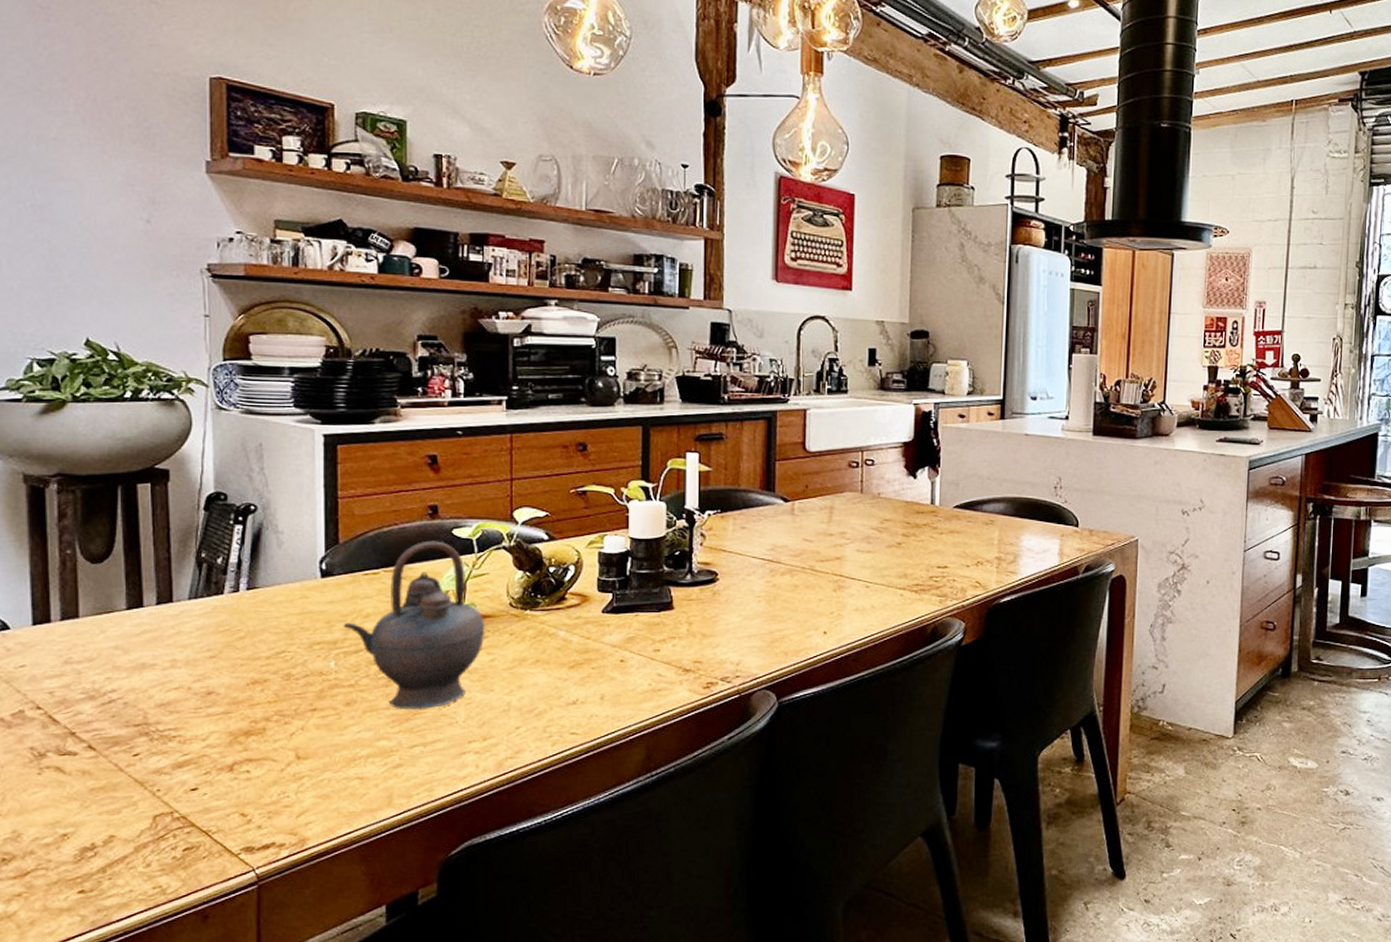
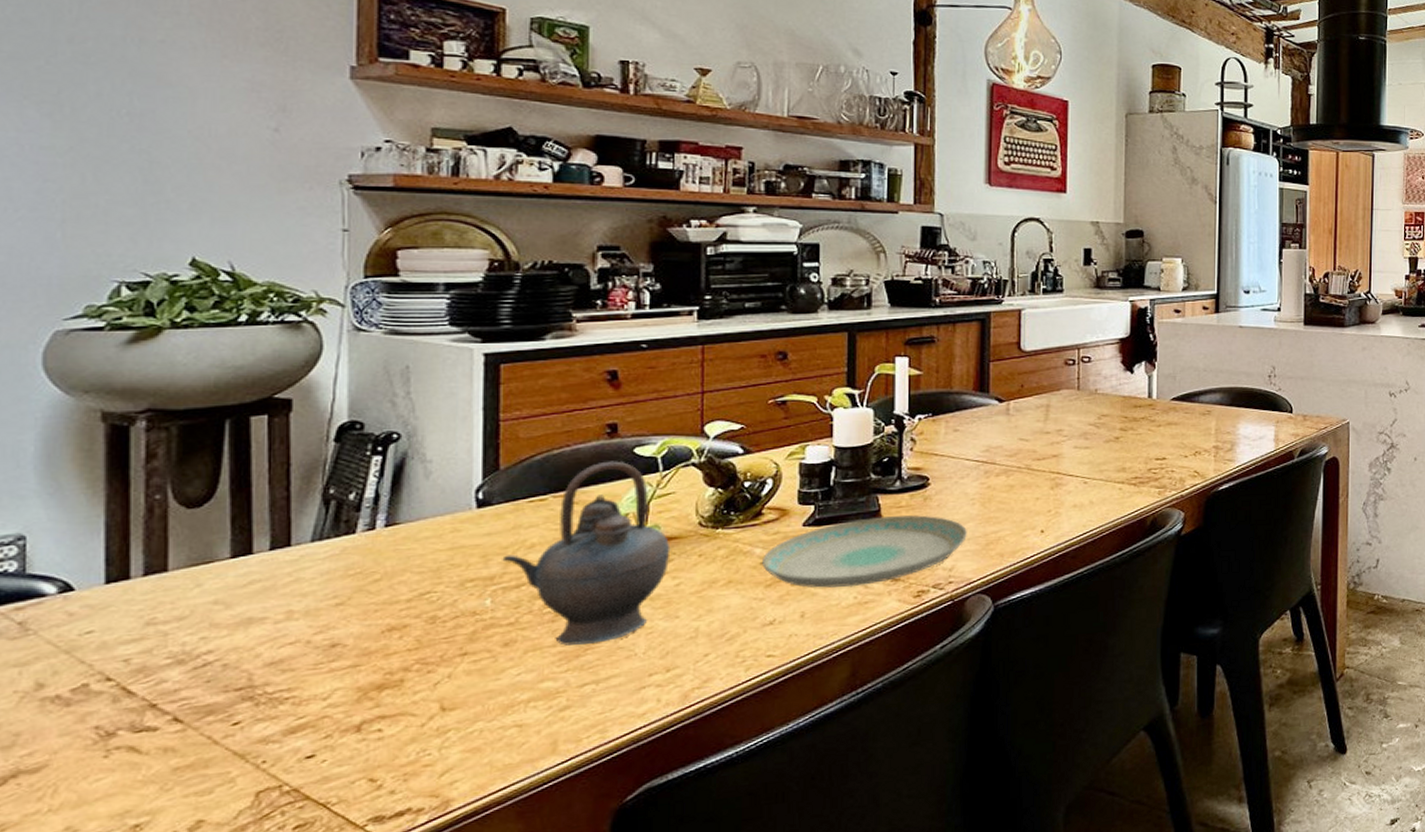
plate: none [566,607,753,674] -> present [762,515,967,588]

